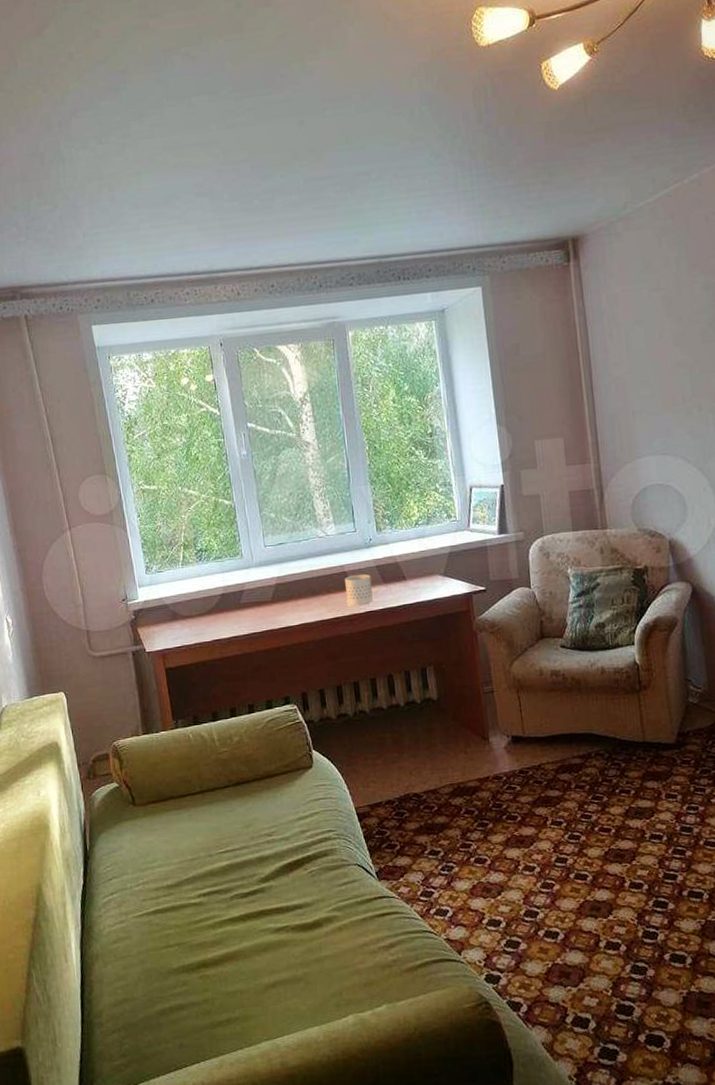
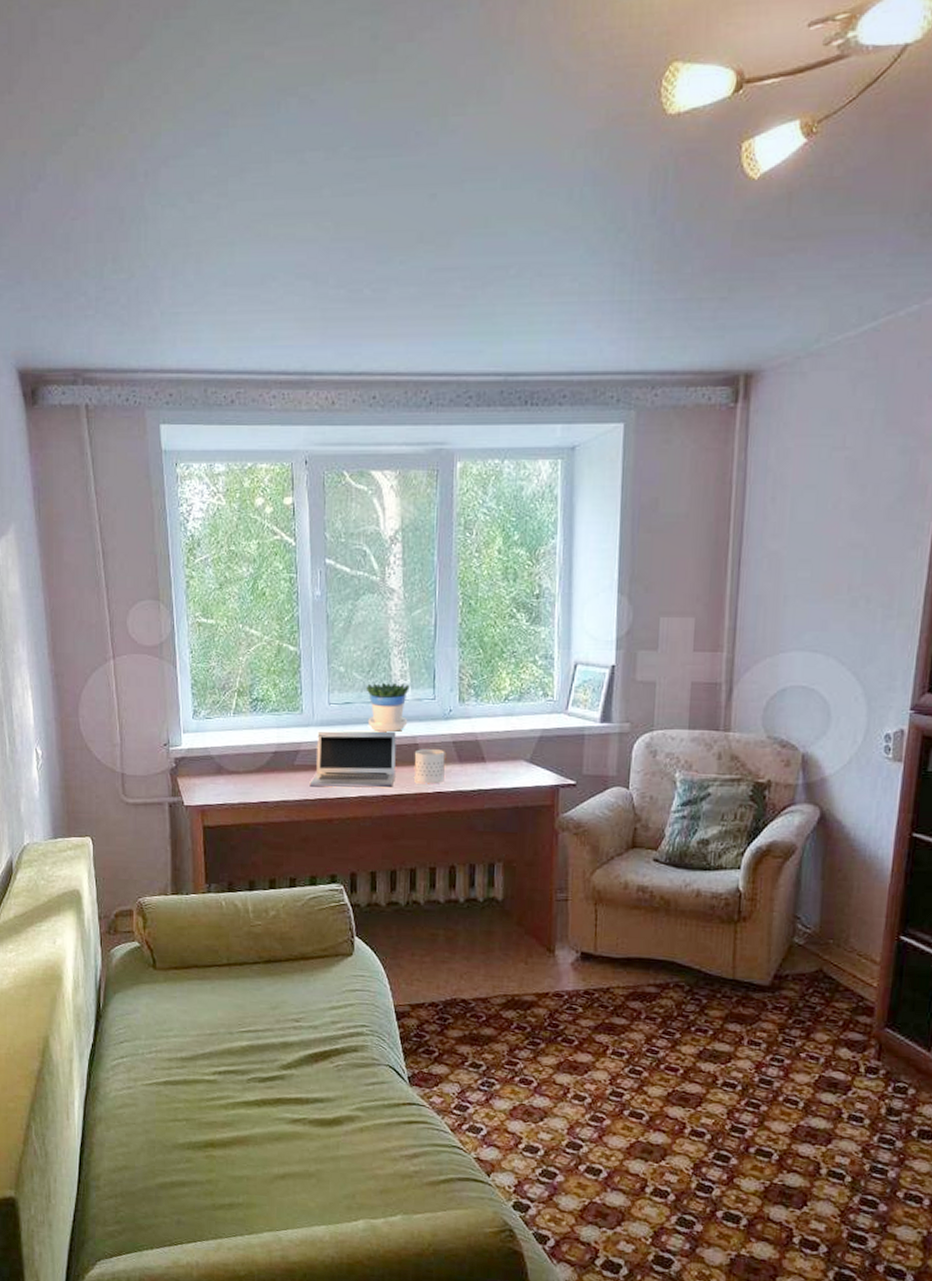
laptop: none [256,563,330,621] -> present [309,731,397,788]
flowerpot: none [295,521,336,566] -> present [366,682,409,733]

